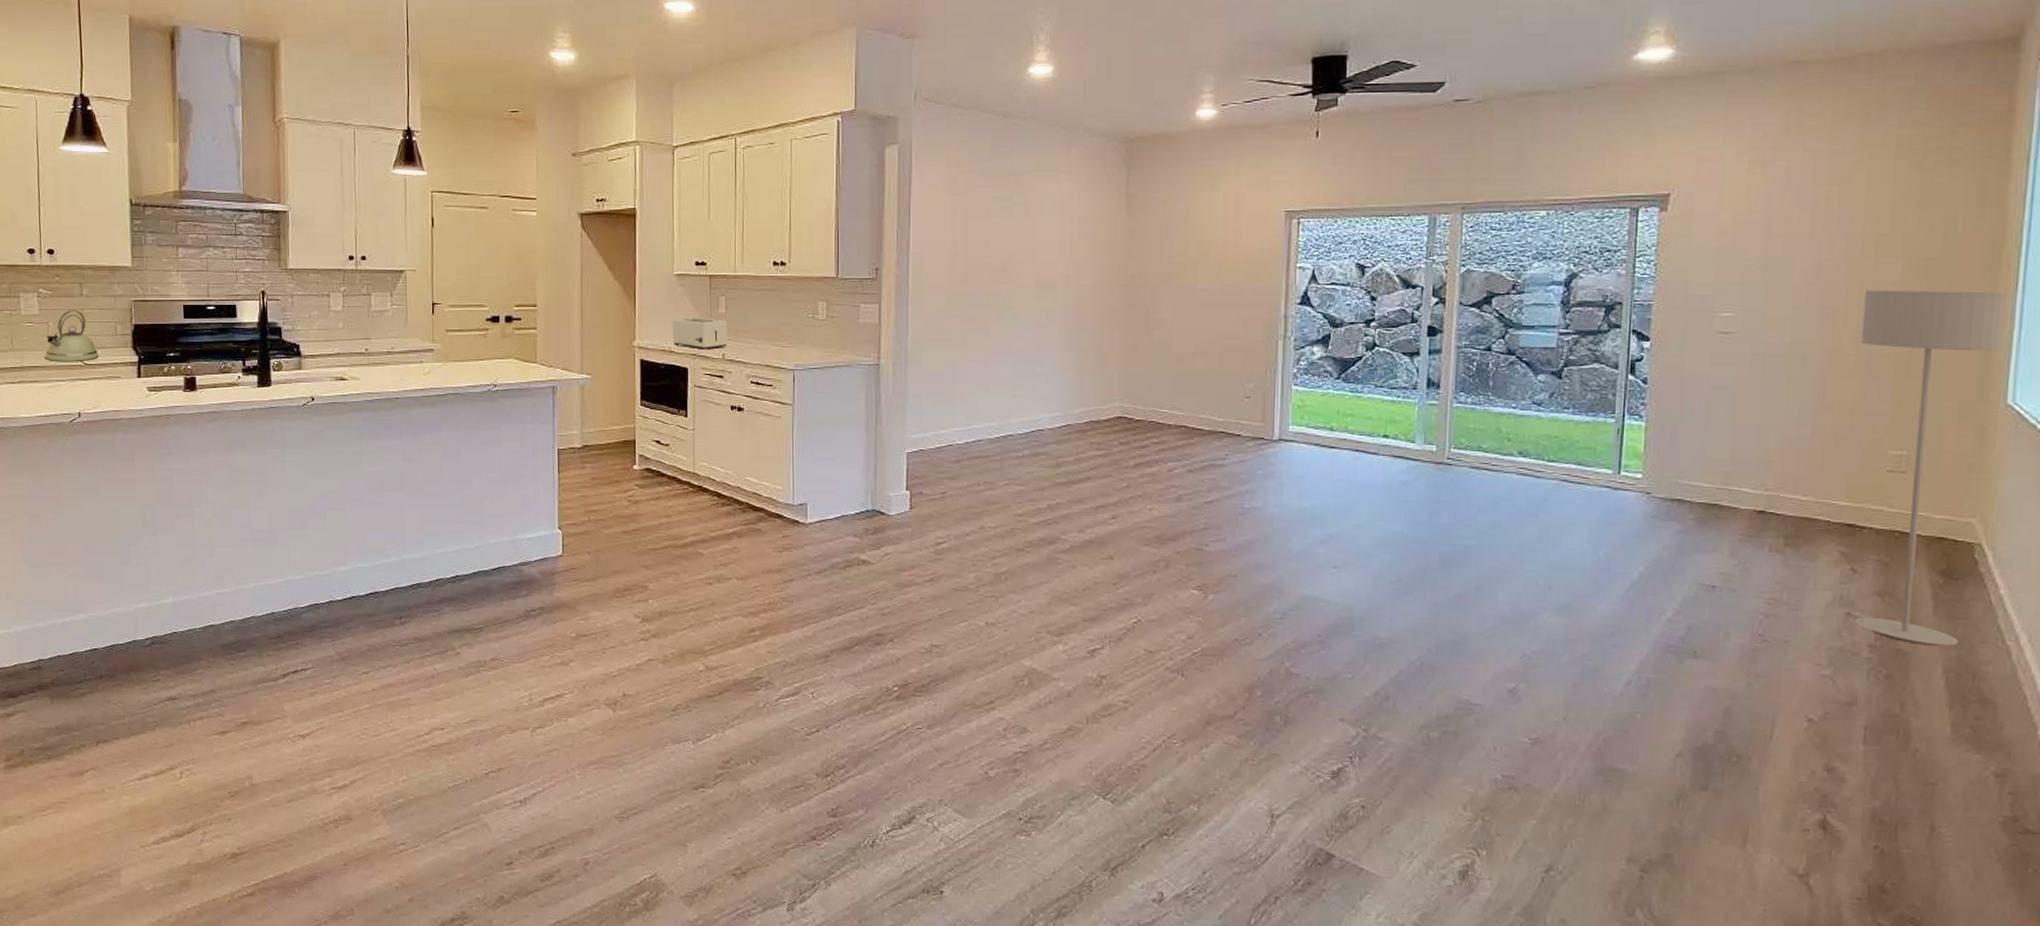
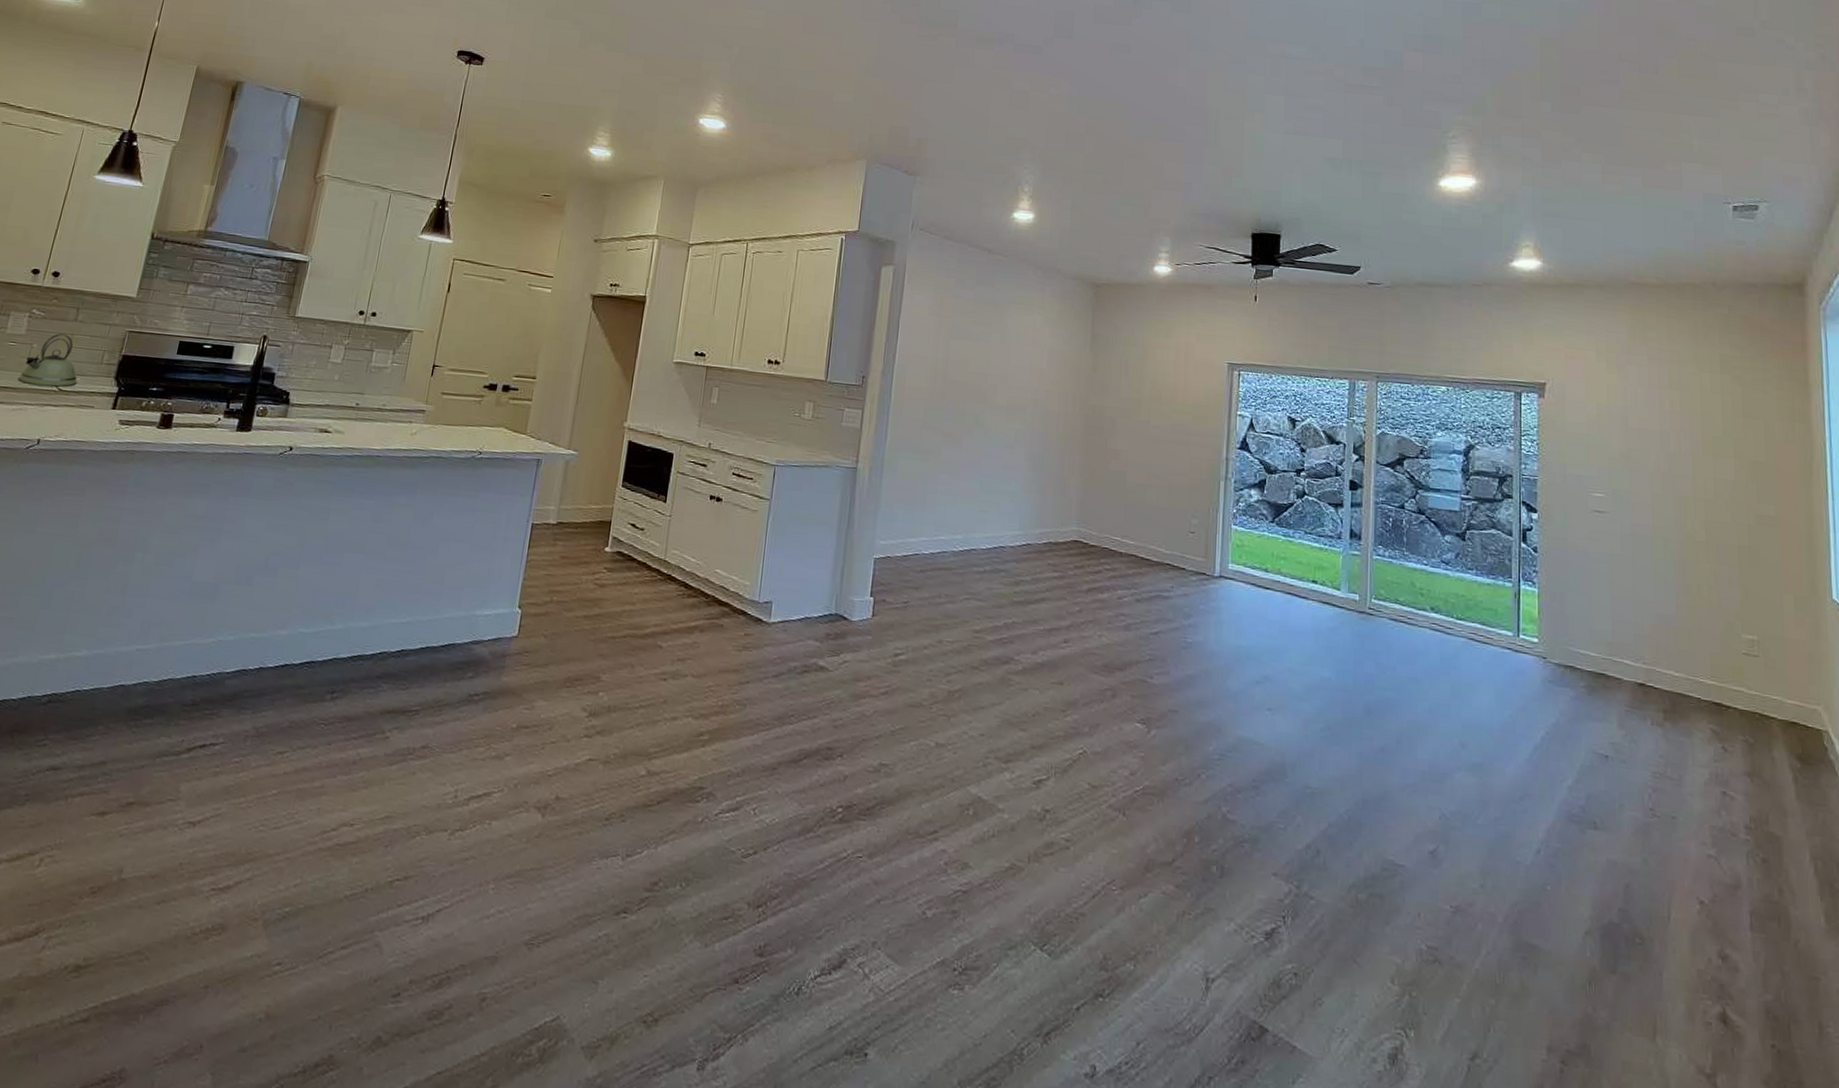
toaster: present [672,318,727,350] -> none [662,404,718,438]
floor lamp: present [1855,289,2007,646] -> none [1708,484,1822,832]

